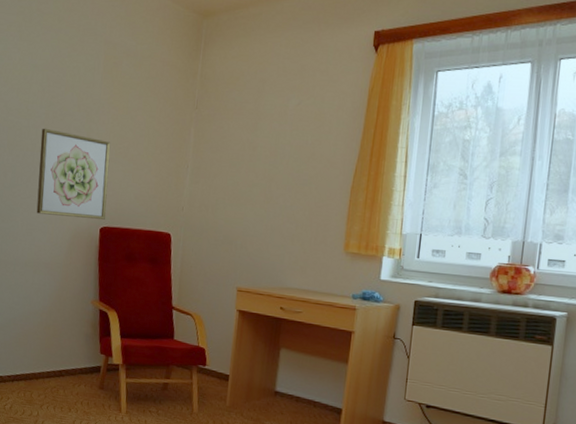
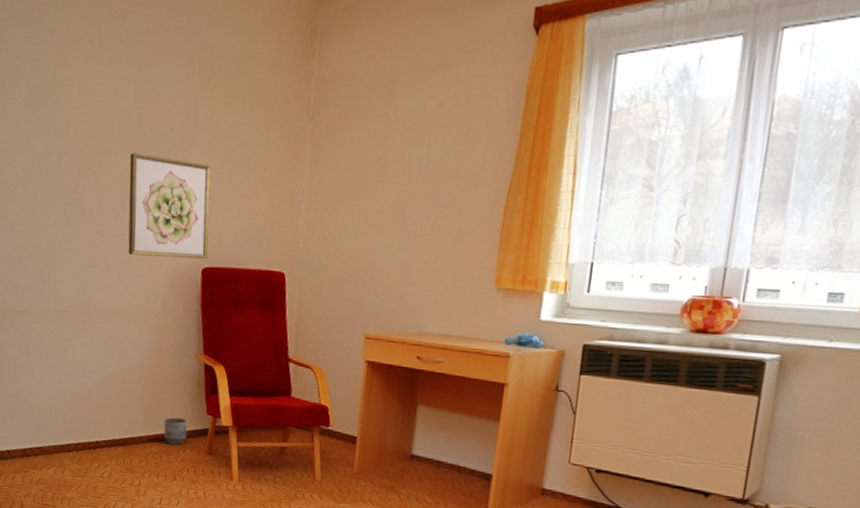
planter: none [61,355,83,381] -> present [163,417,188,445]

